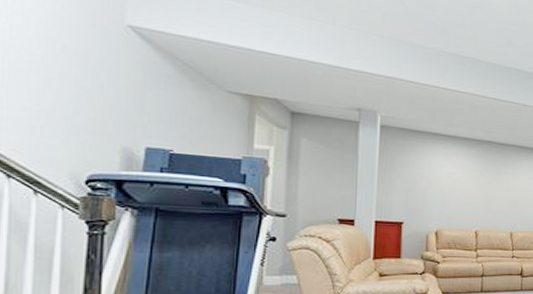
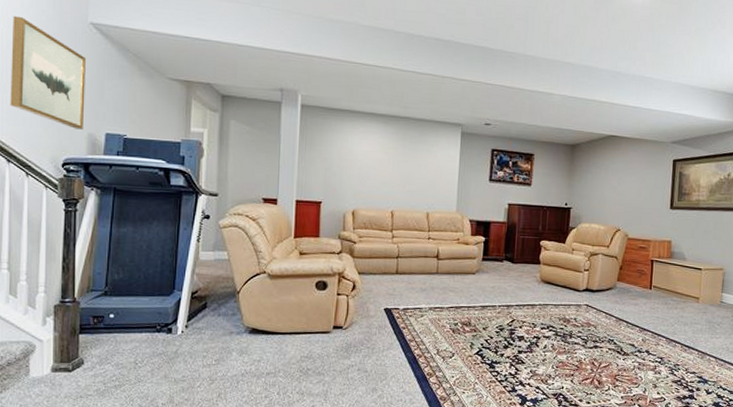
wall art: none [12,9,121,143] -> present [10,15,86,130]

